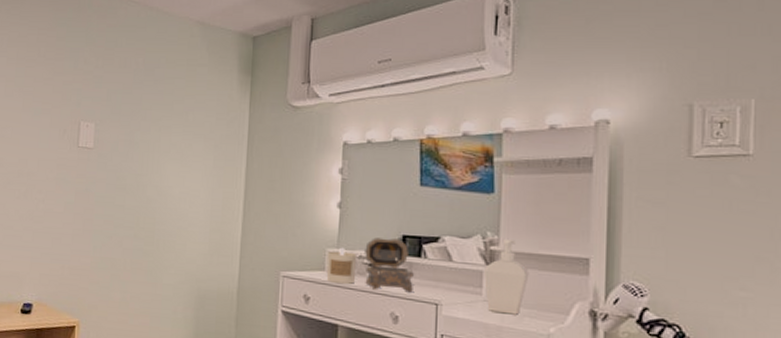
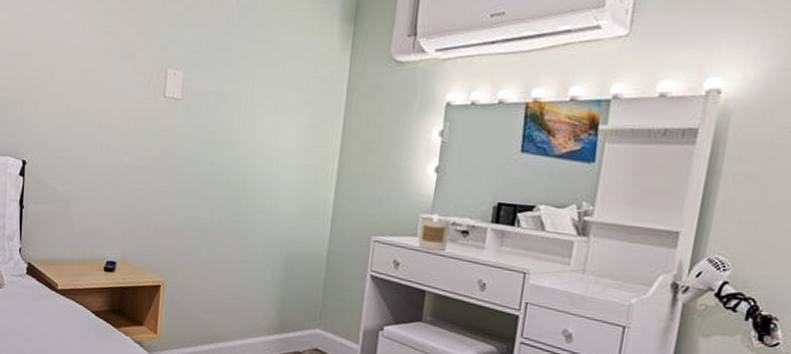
jewelry box: present [363,237,415,293] -> none [456,204,507,261]
soap bottle: present [484,239,530,315] -> none [574,210,620,285]

